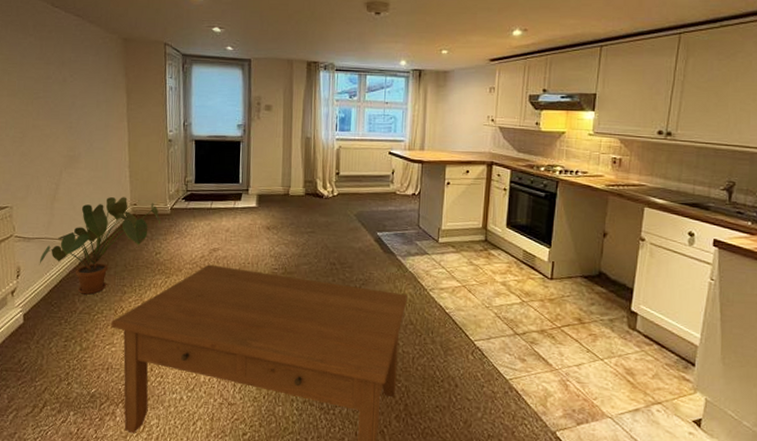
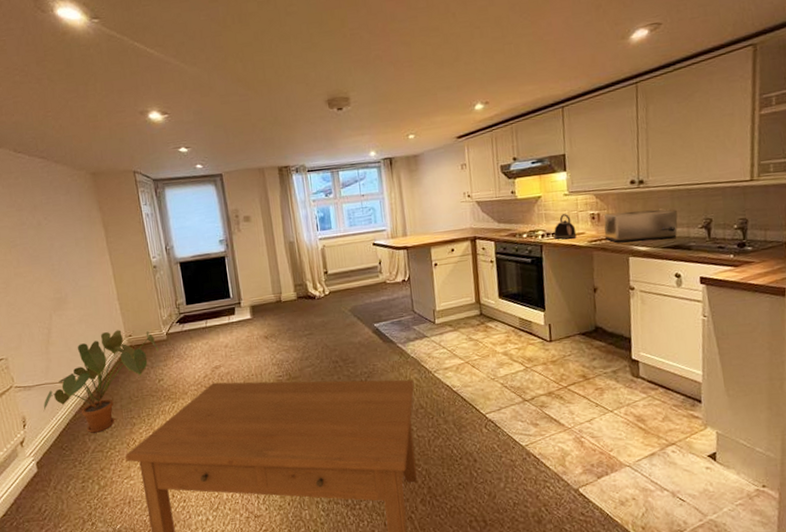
kettle: none [571,153,595,180] -> present [553,214,577,240]
toaster: none [623,160,702,196] -> present [603,208,678,243]

